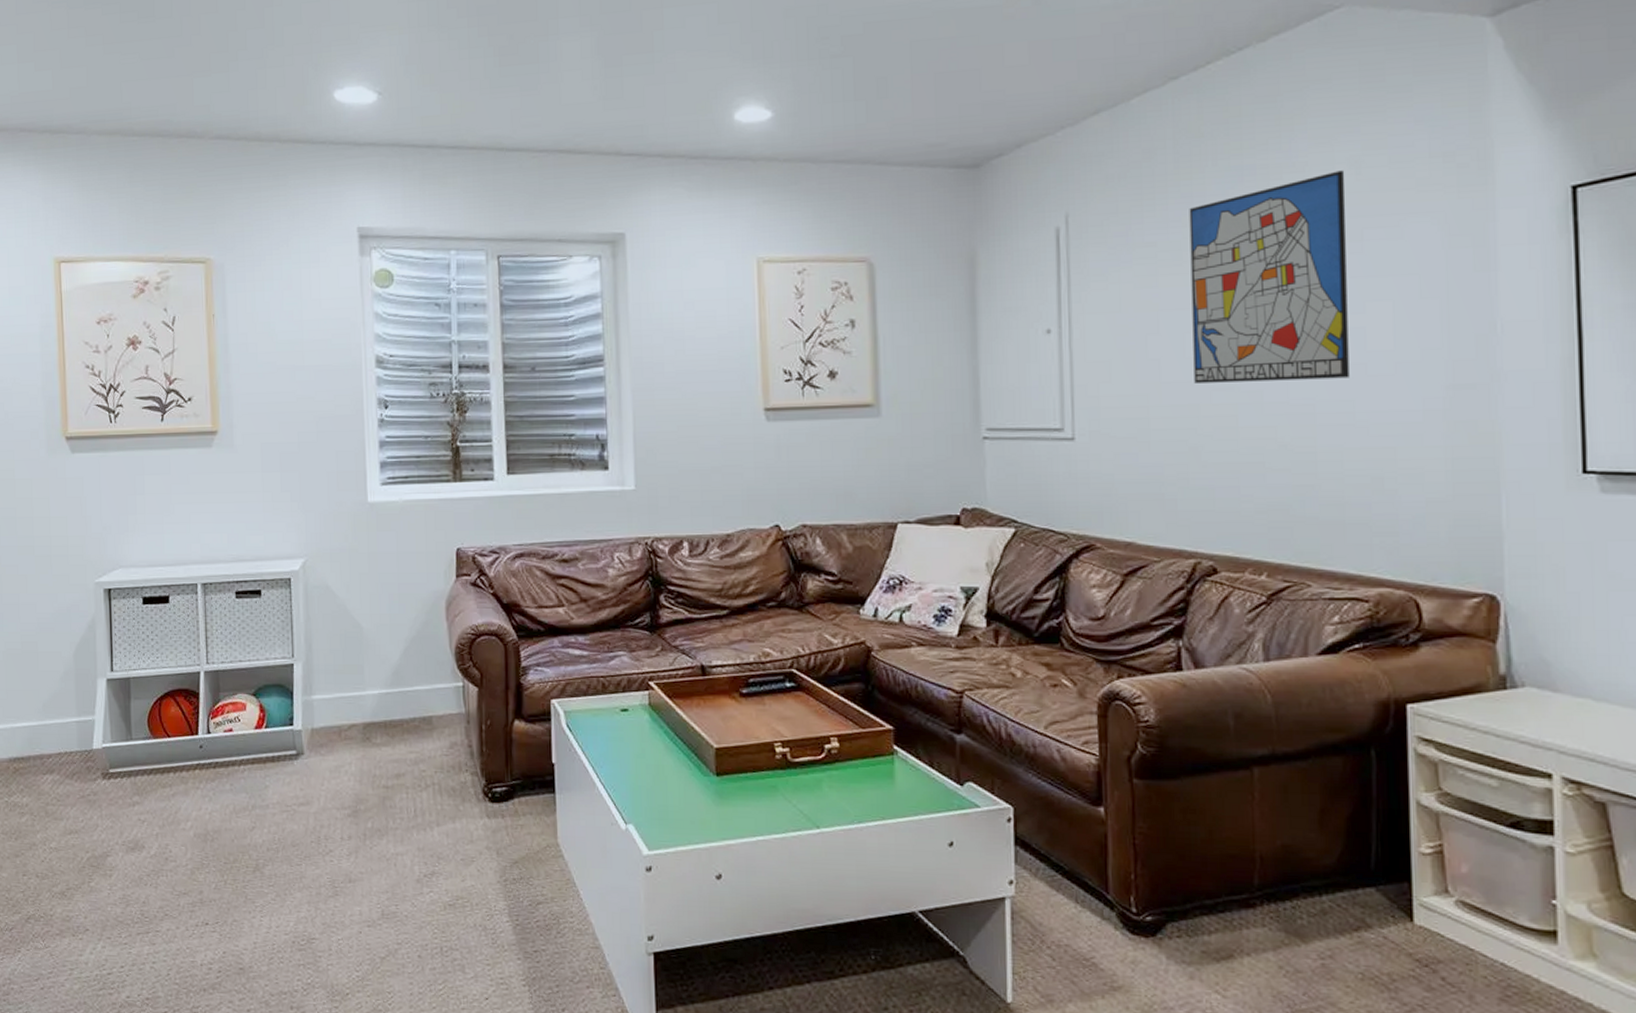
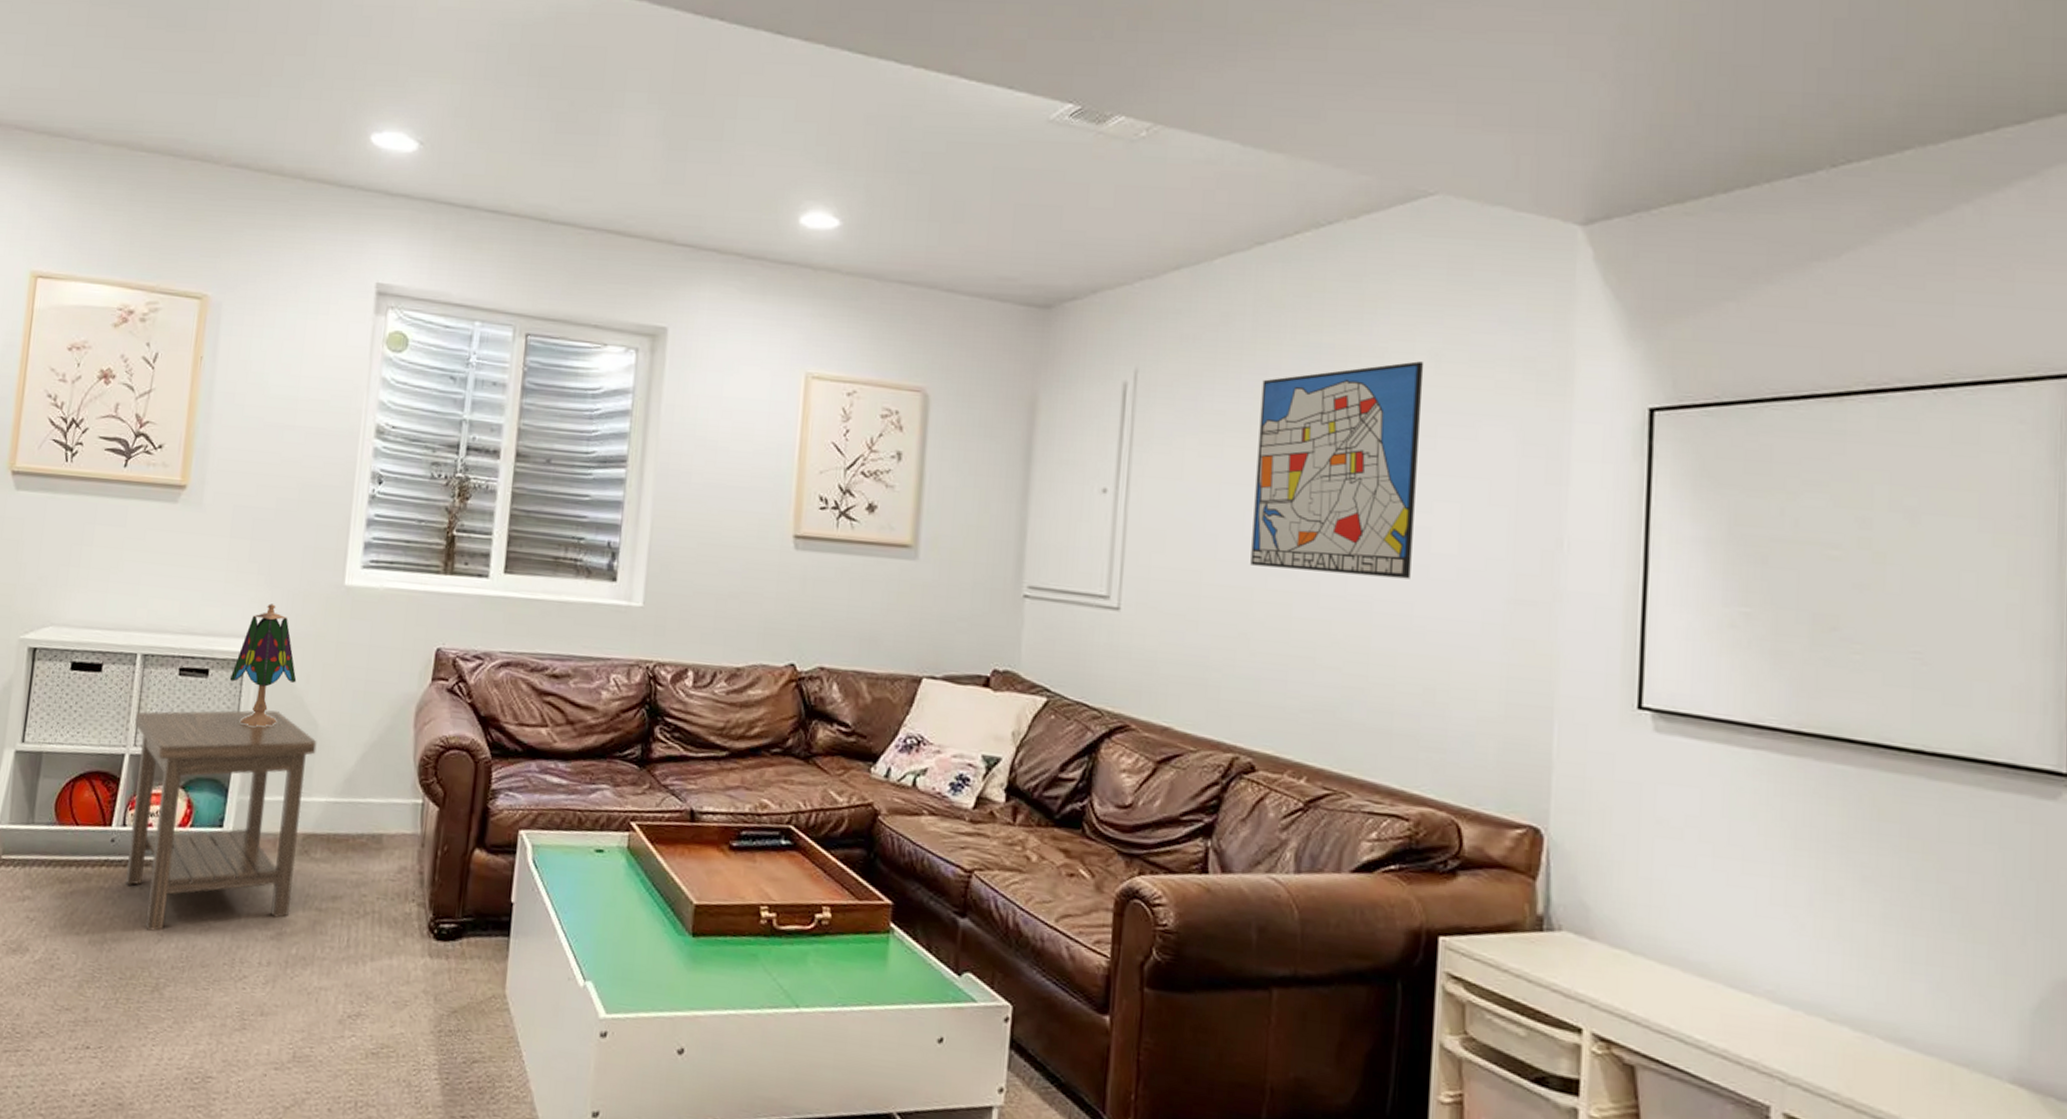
side table: none [205,620,364,821] -> present [126,710,317,932]
table lamp: none [280,526,338,635] -> present [229,604,297,727]

